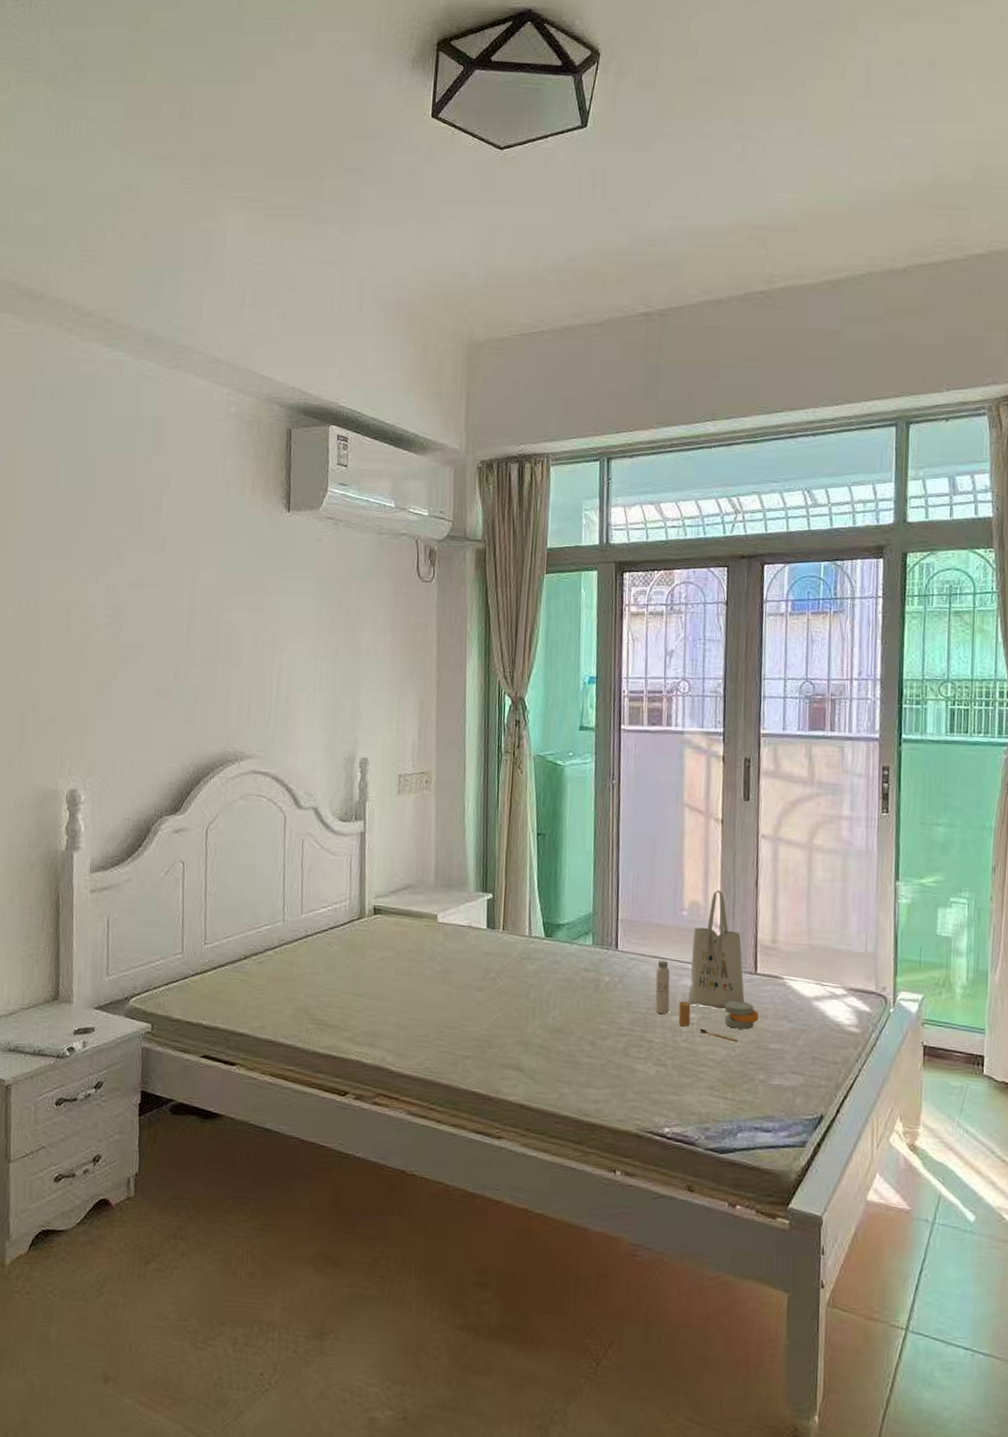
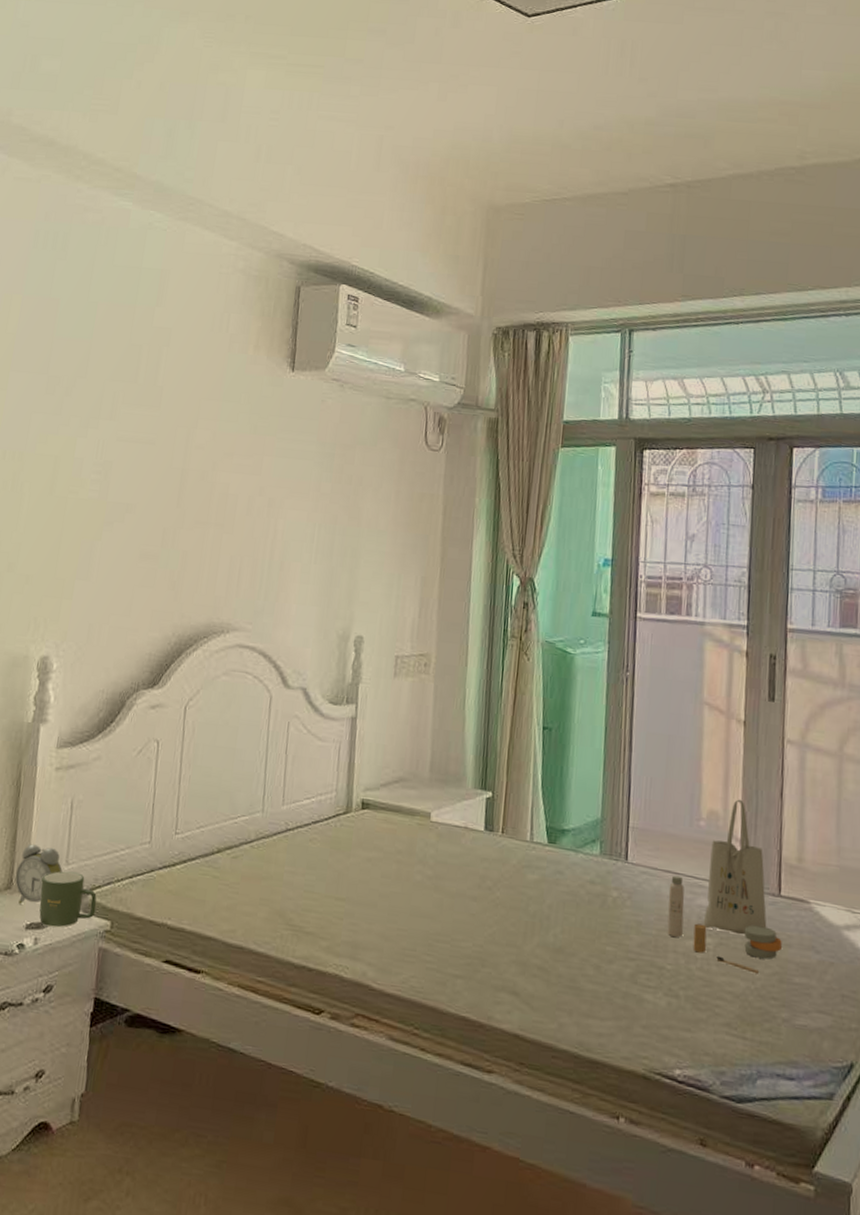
alarm clock: none [61,959,104,1013] -> present [15,844,63,904]
mug: none [85,981,137,1033] -> present [39,871,97,929]

